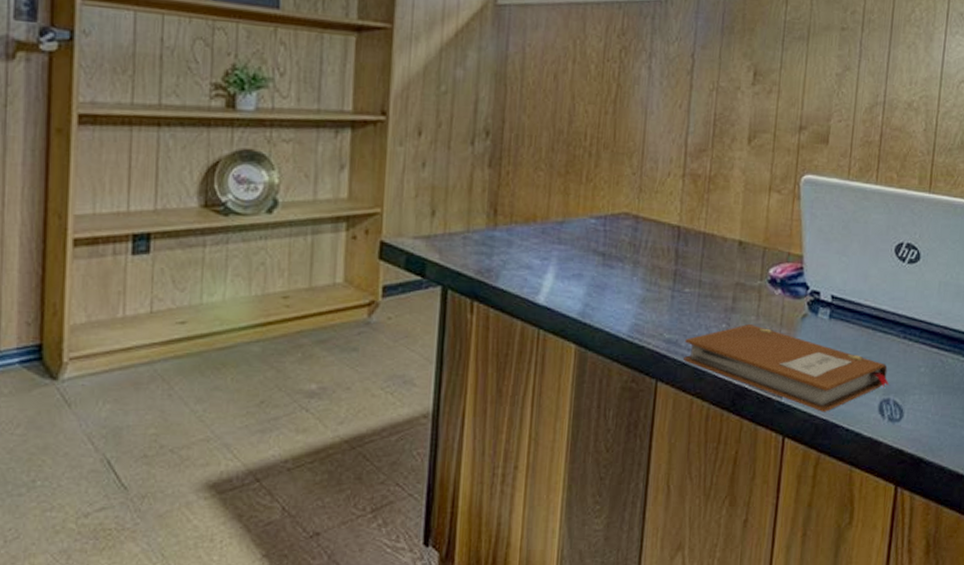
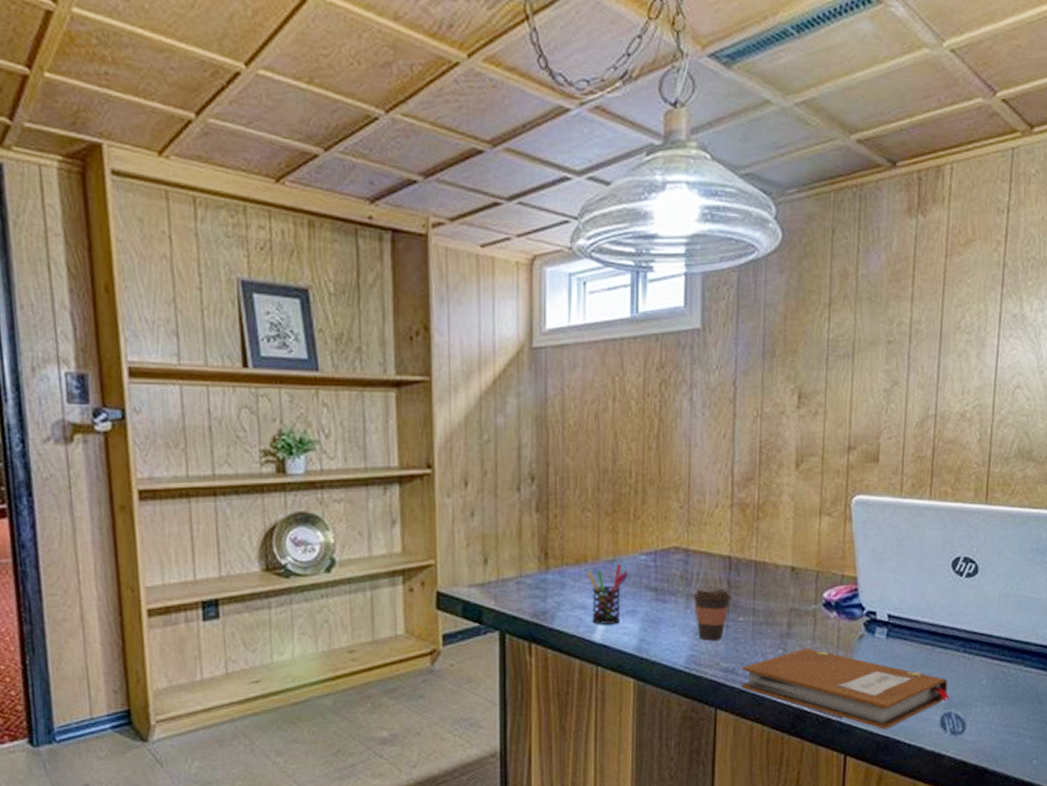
pen holder: none [535,226,577,287] -> present [586,564,628,624]
coffee cup: none [639,254,680,310] -> present [692,586,733,641]

